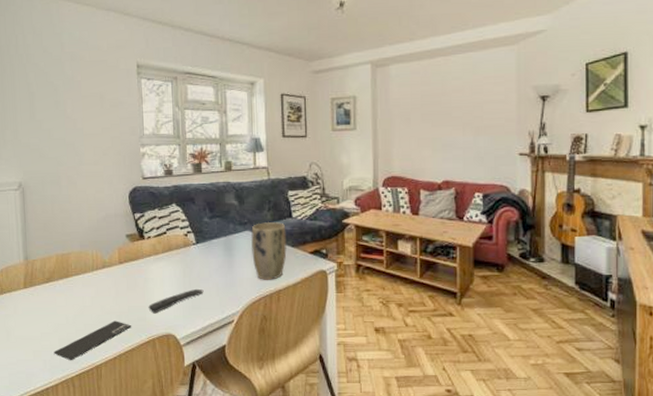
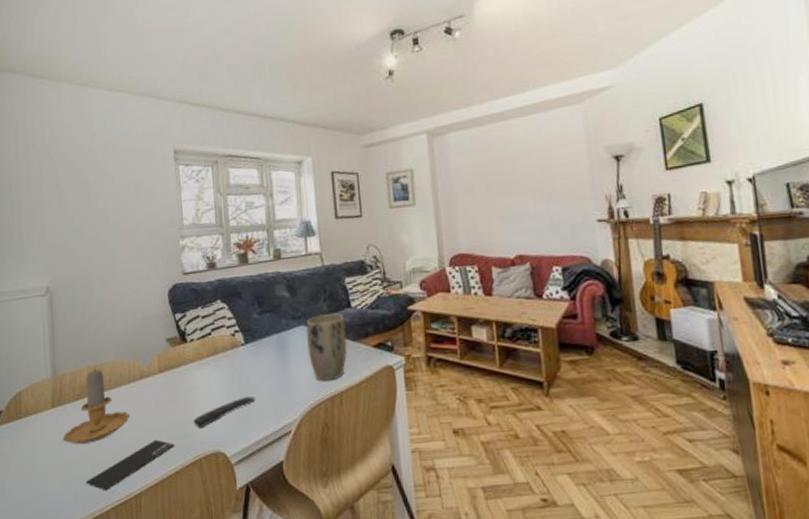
candle: none [33,256,93,320] -> present [62,368,130,444]

